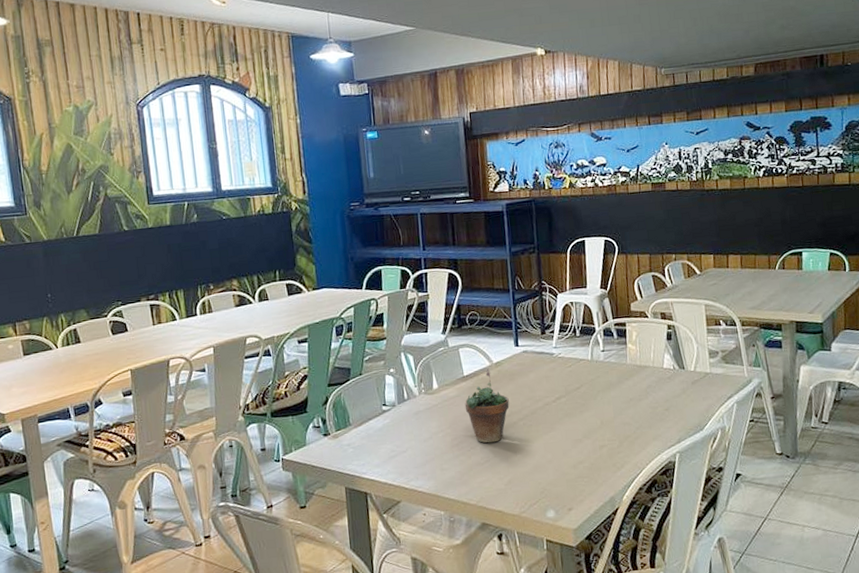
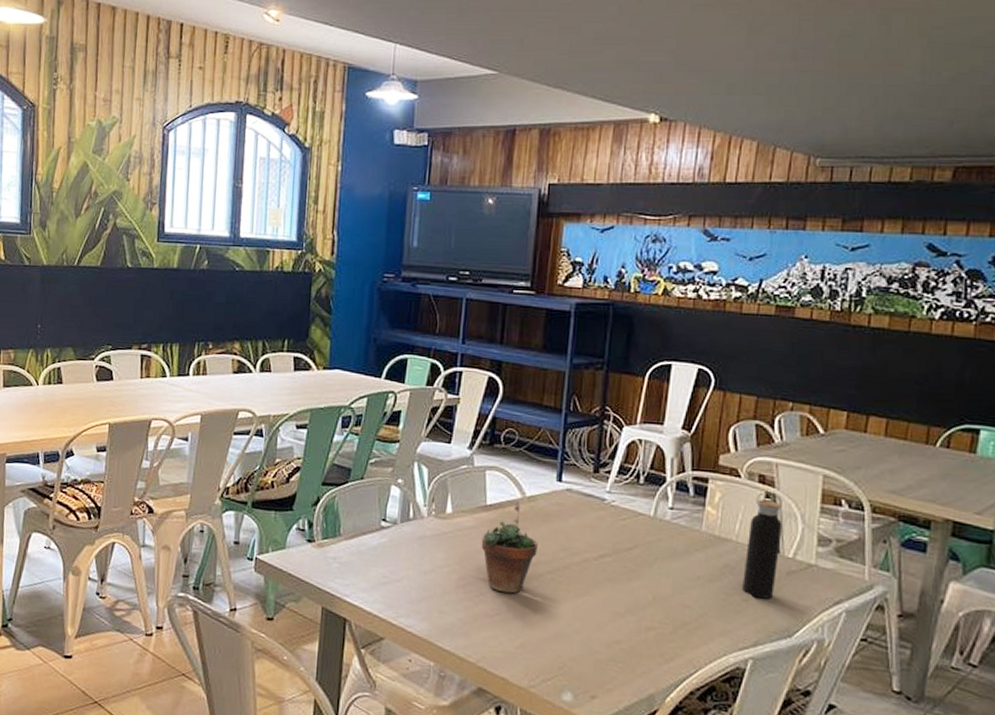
water bottle: none [660,325,686,406] -> present [742,492,783,599]

